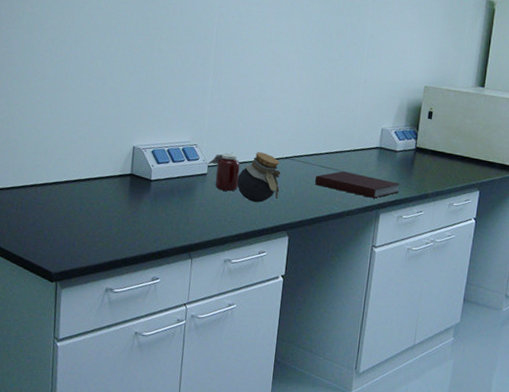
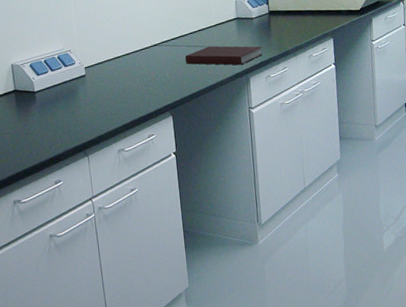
jar: present [207,152,240,192] -> none [83,51,117,88]
jar: present [237,152,281,203] -> none [114,44,155,92]

